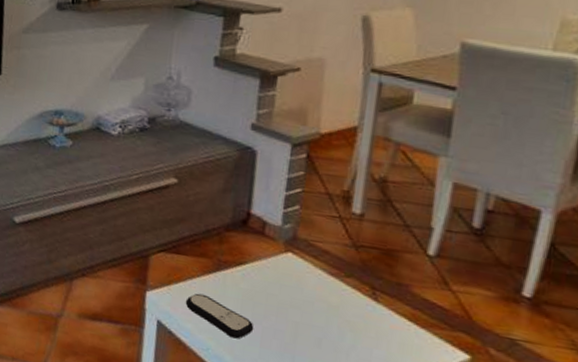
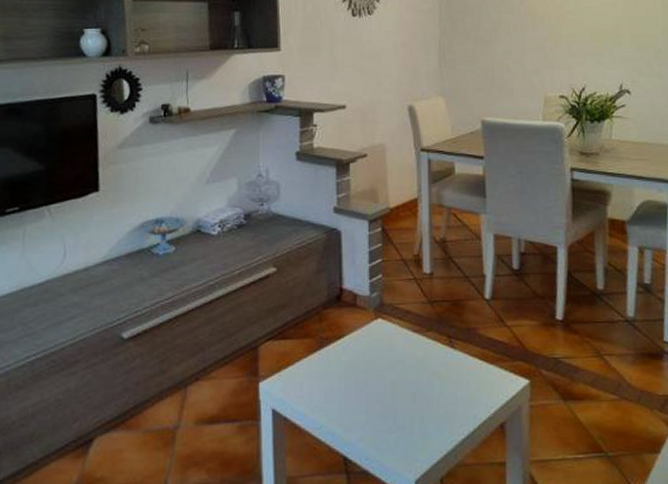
remote control: present [185,293,254,339] -> none [296,374,359,411]

